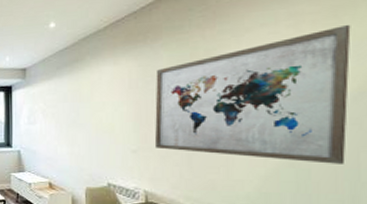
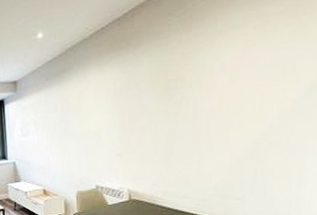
wall art: present [154,25,351,164] -> none [136,24,308,153]

